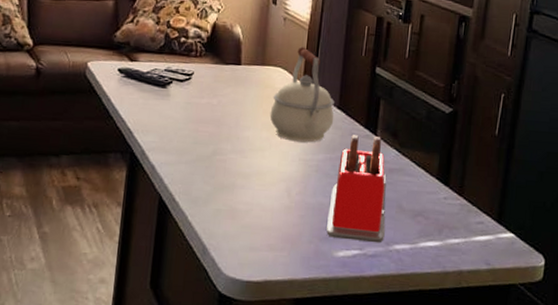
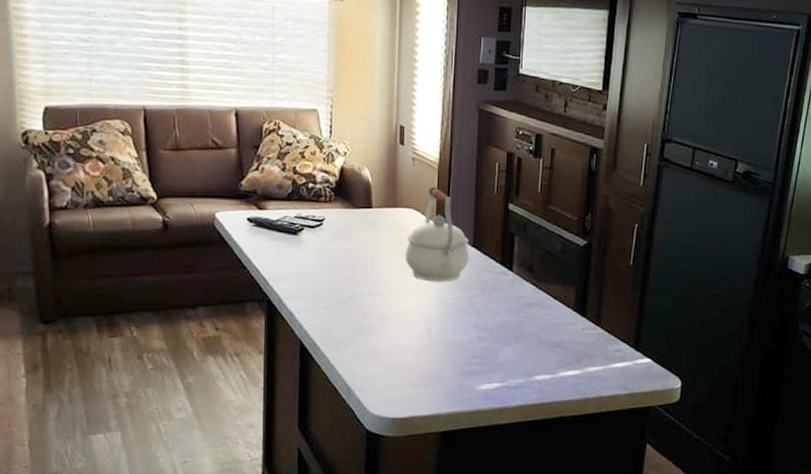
toaster: present [326,135,387,243] -> none [468,272,526,375]

